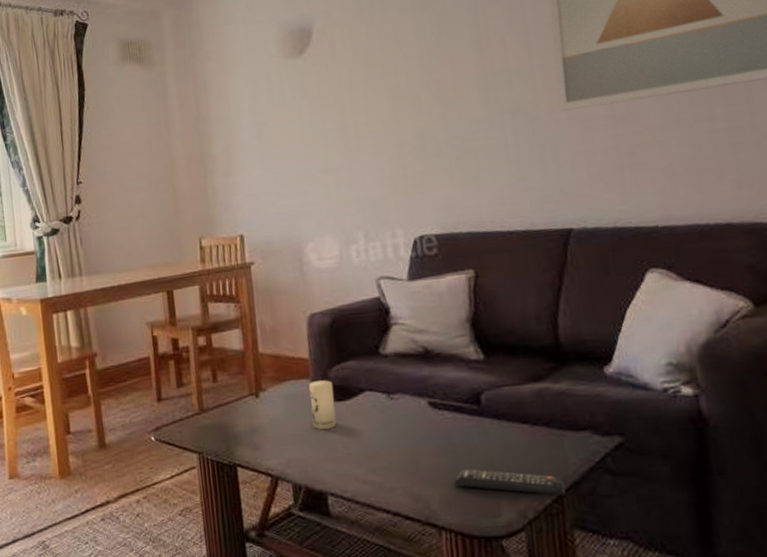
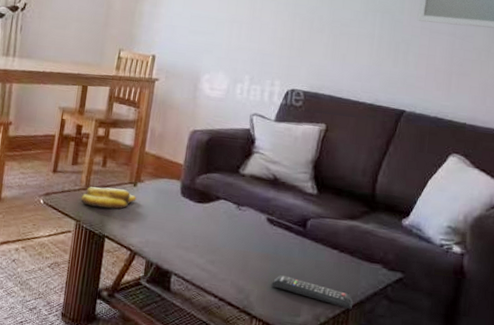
banana: none [197,404,263,433] -> present [80,187,137,209]
candle: present [308,380,337,431] -> none [173,183,198,224]

